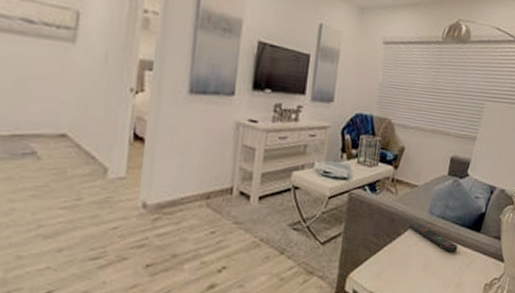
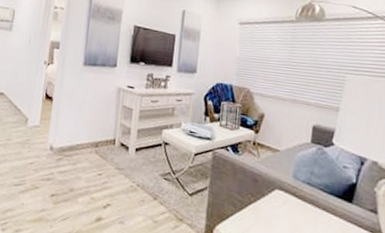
remote control: present [409,222,458,251] -> none [273,184,328,219]

